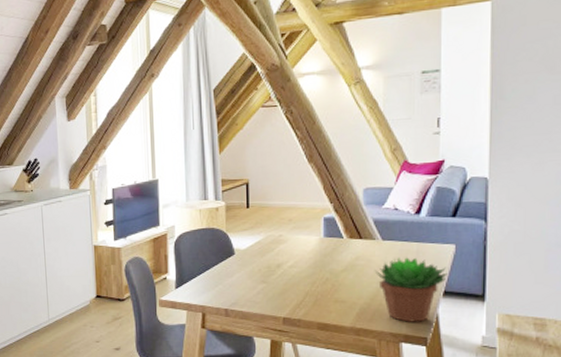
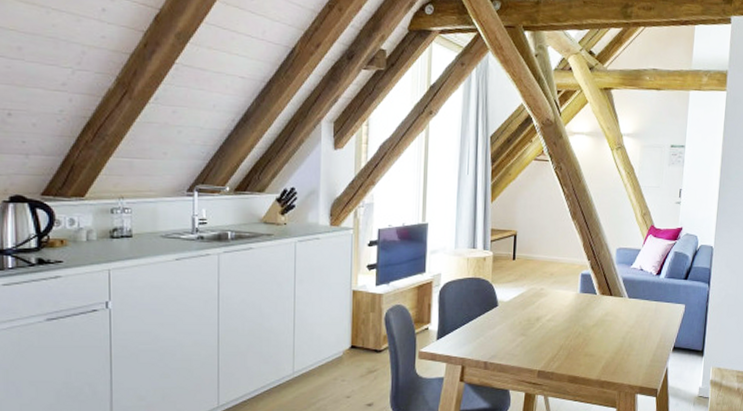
succulent plant: present [374,257,447,322] -> none [620,315,677,375]

